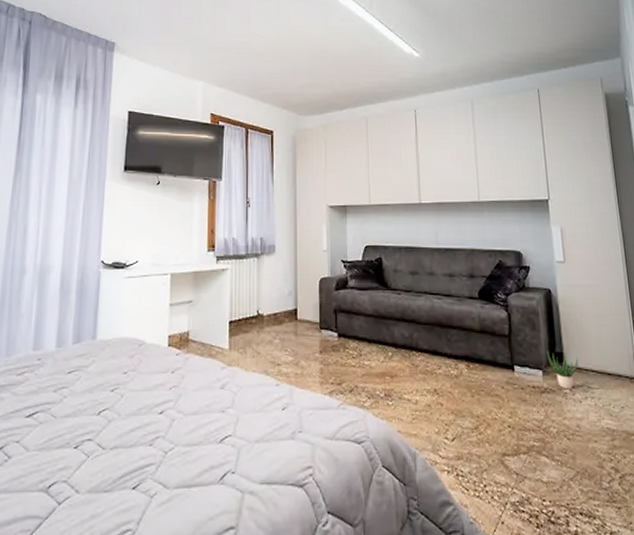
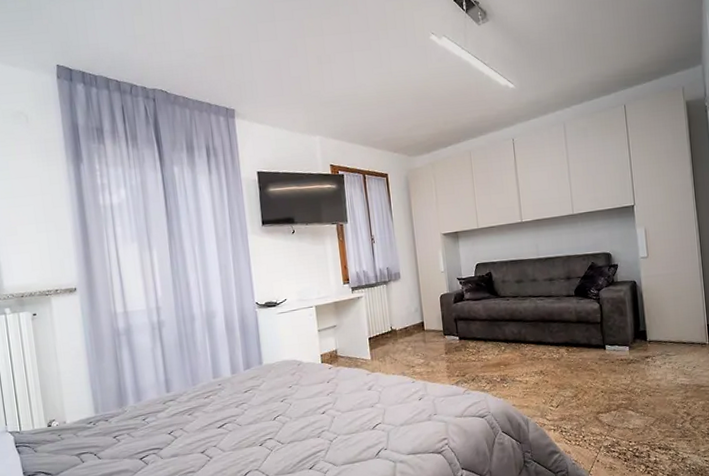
potted plant: present [547,350,578,390] -> none [632,330,658,359]

